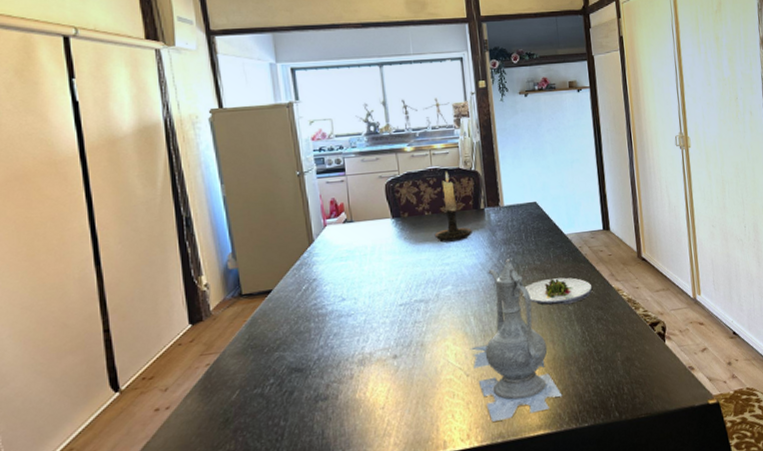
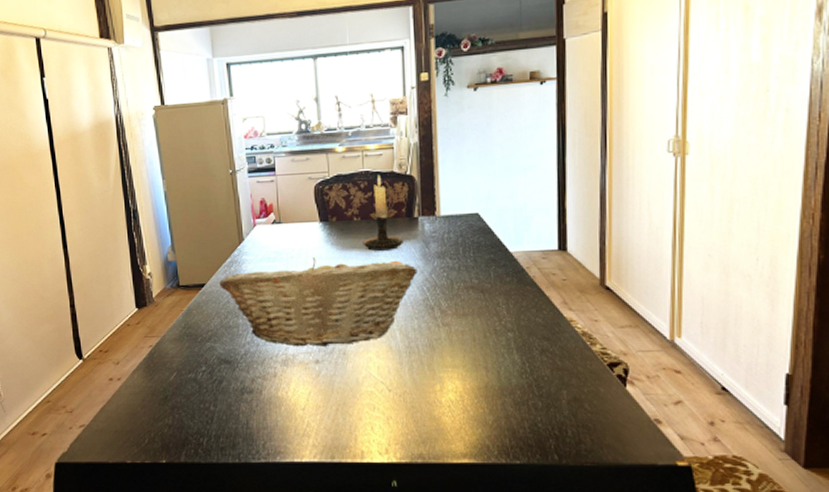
fruit basket: none [288,249,487,344] -> present [219,257,418,347]
teapot: present [471,259,563,422] -> none [395,274,493,441]
salad plate: present [522,277,593,305] -> none [455,300,539,331]

